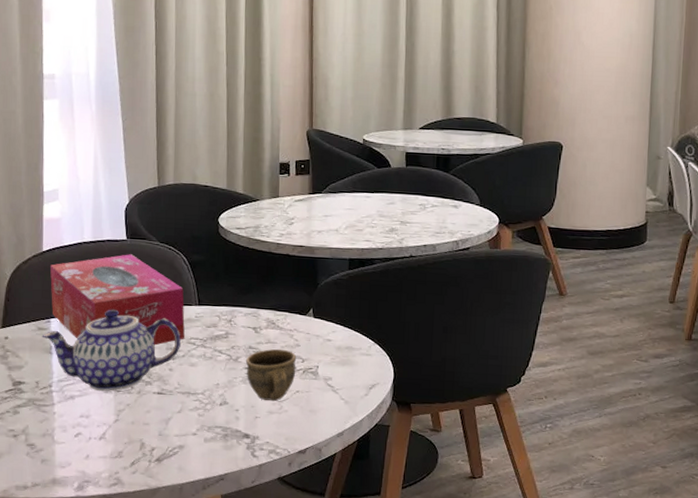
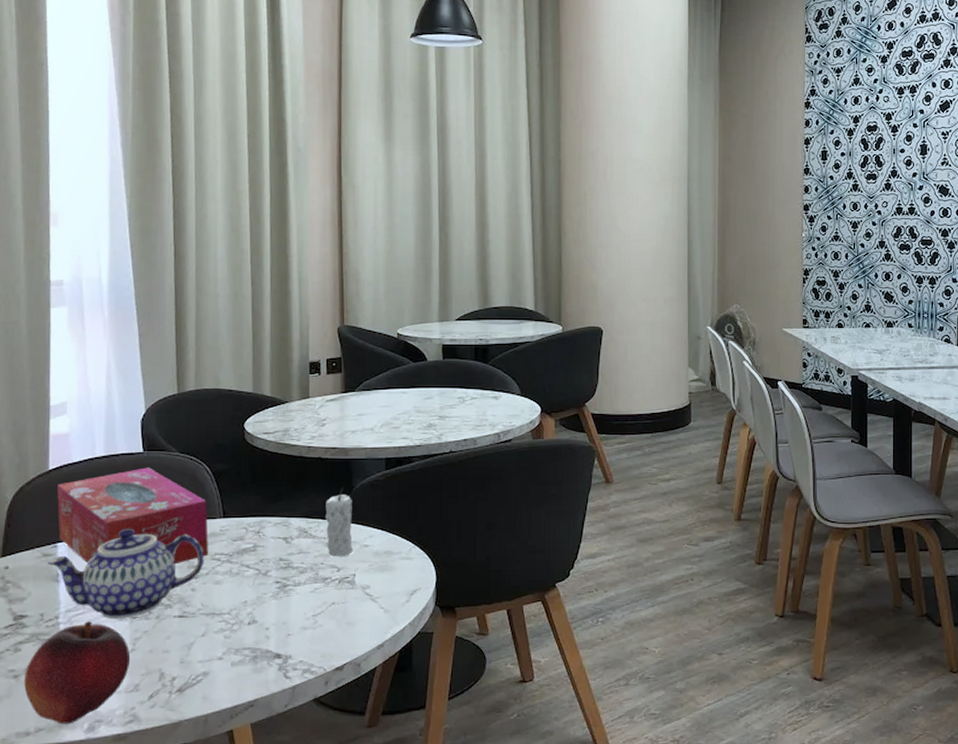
fruit: none [22,391,114,482] -> present [24,621,130,724]
cup: present [245,348,297,402] -> none [275,559,332,616]
candle: none [292,284,317,349] -> present [325,487,354,557]

